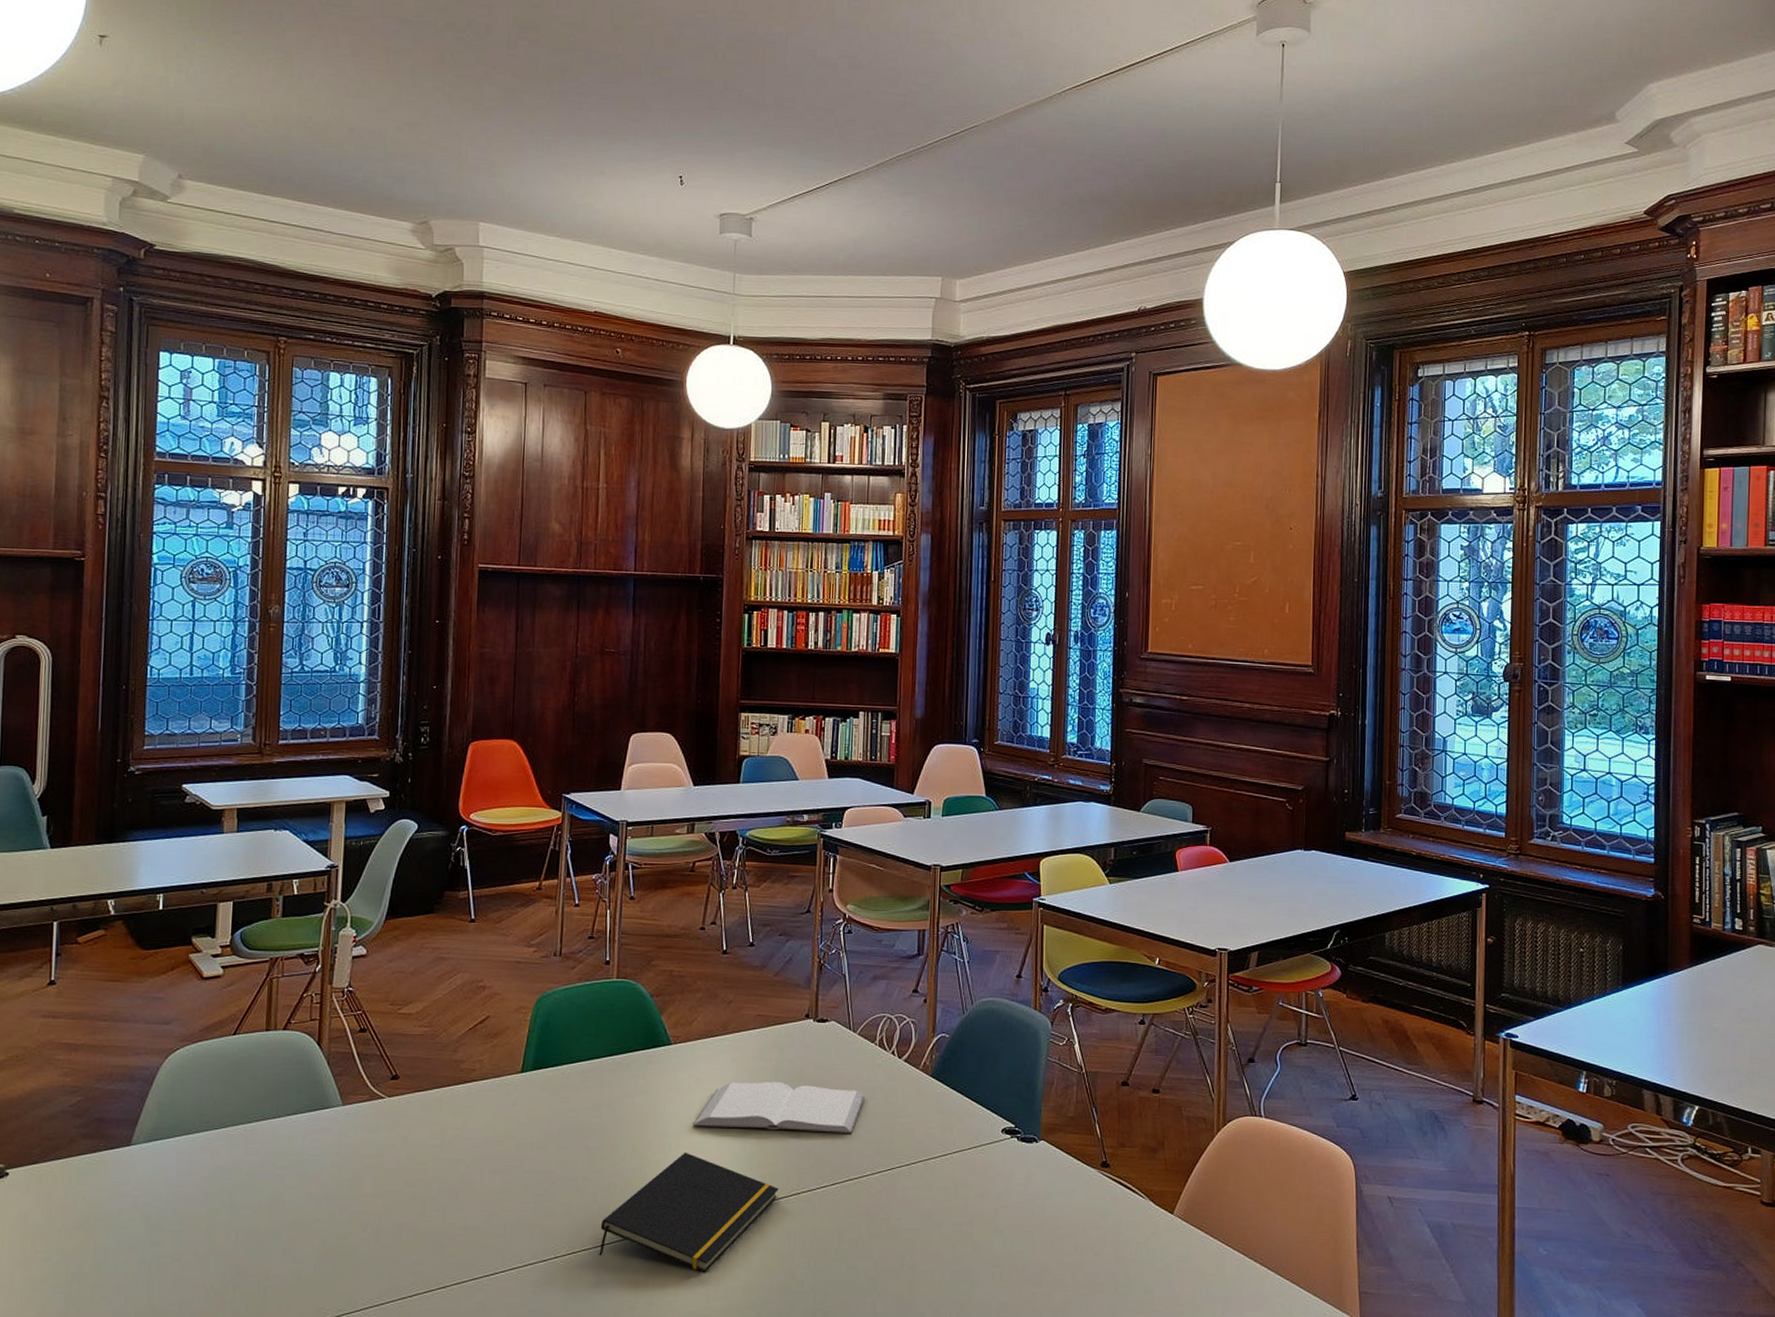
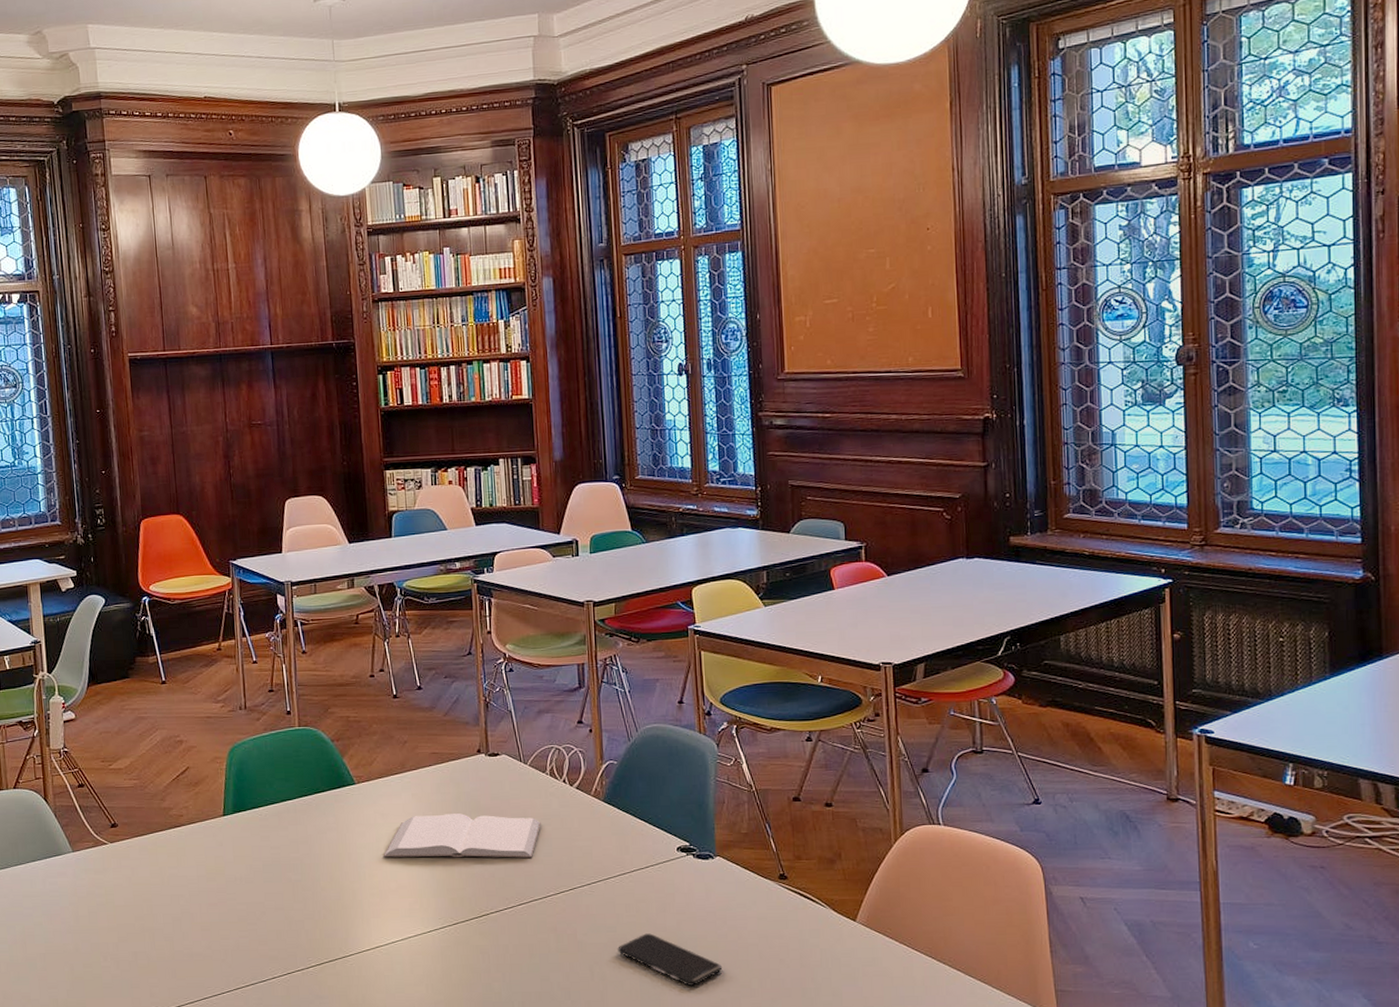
notepad: present [599,1152,779,1272] -> none [310,880,469,988]
smartphone: none [931,1220,1037,1278] -> present [618,933,723,986]

